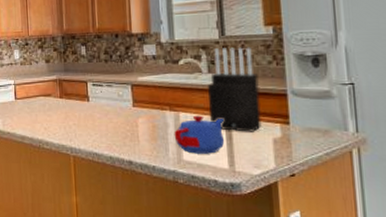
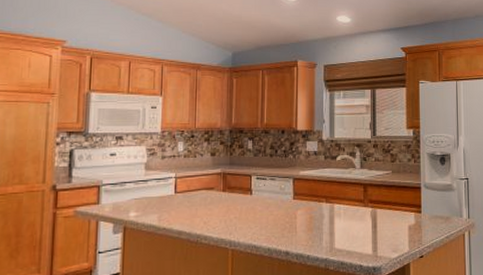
teapot: present [174,115,225,154] -> none [328,206,372,242]
knife block: present [208,47,262,132] -> none [359,146,400,221]

